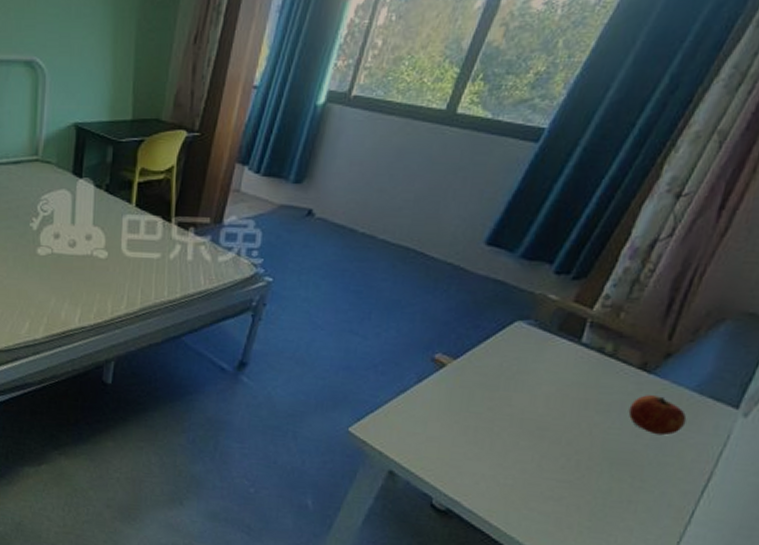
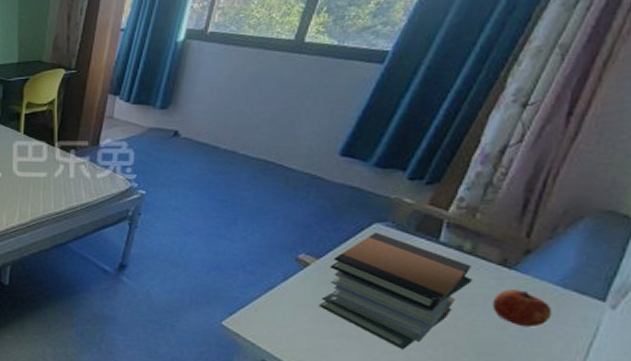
book stack: none [452,331,611,459] -> present [319,232,472,350]

